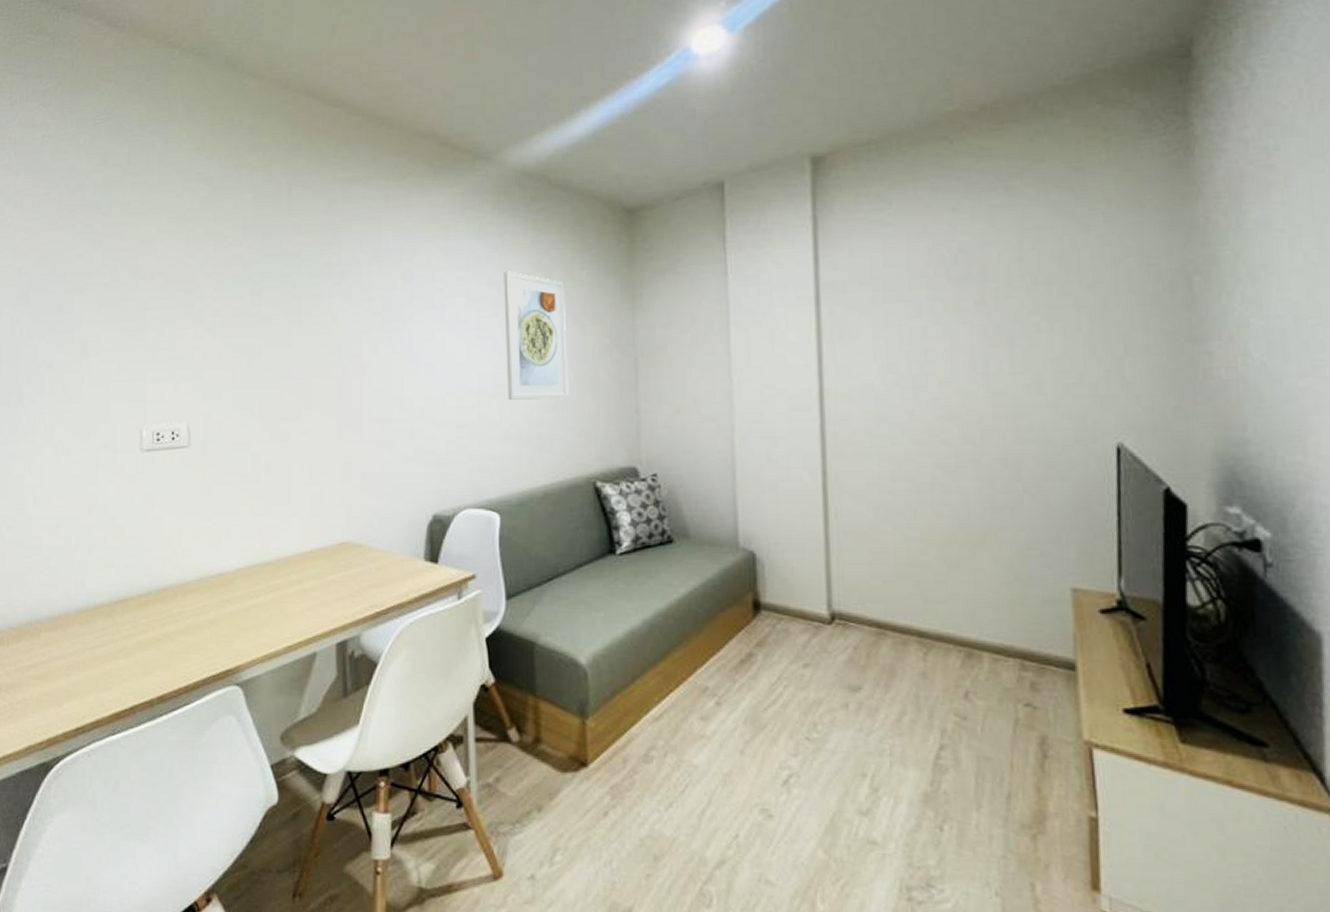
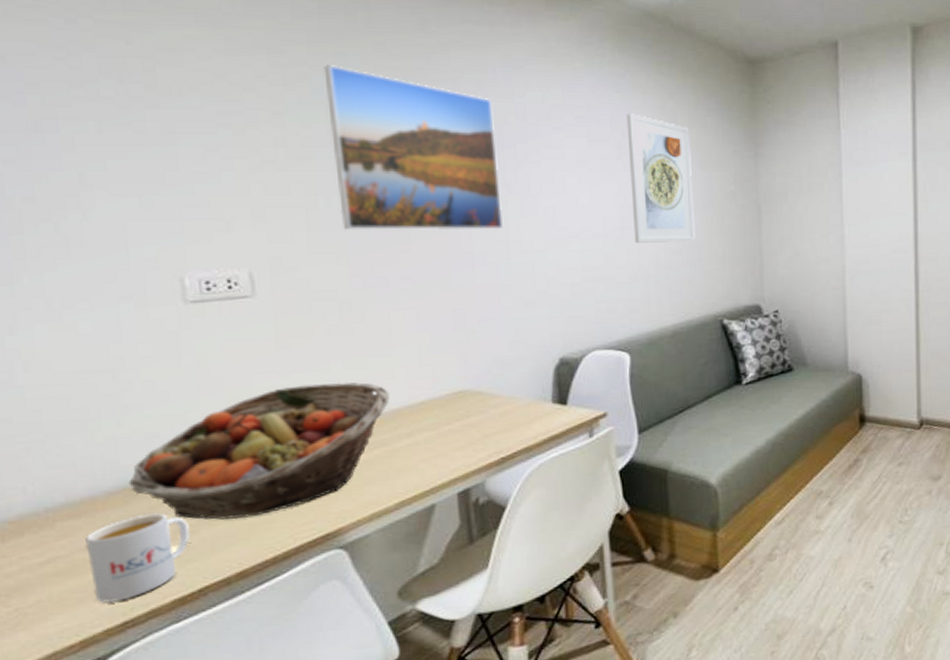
mug: none [58,633,128,710] -> present [85,513,189,604]
fruit basket: none [91,527,285,647] -> present [128,381,390,520]
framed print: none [253,245,389,389] -> present [323,65,503,231]

